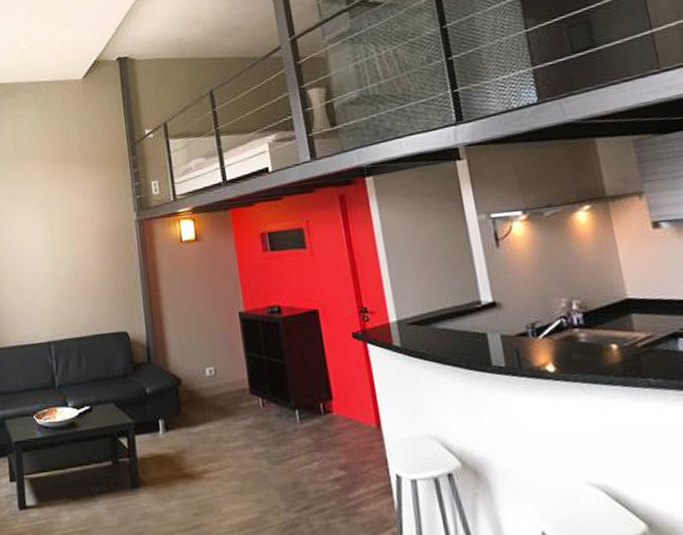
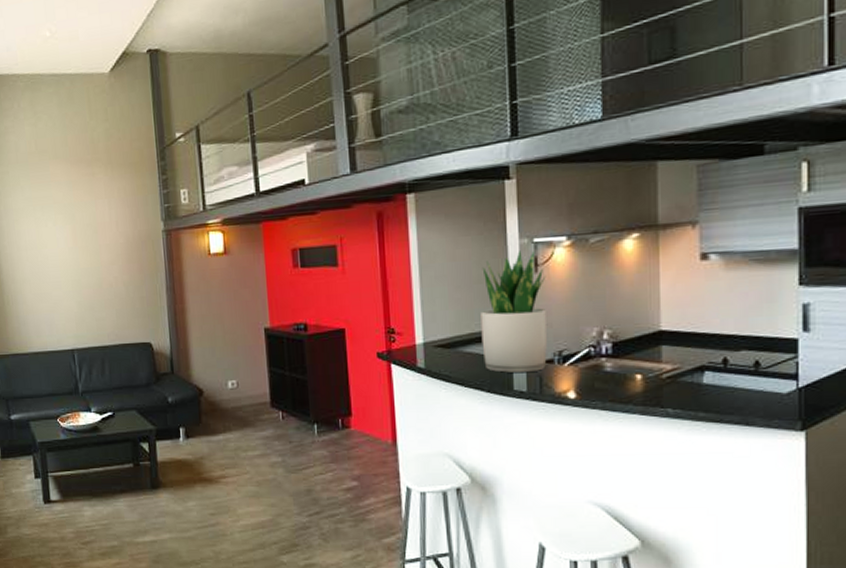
planter: none [445,226,521,348] -> present [481,251,547,373]

